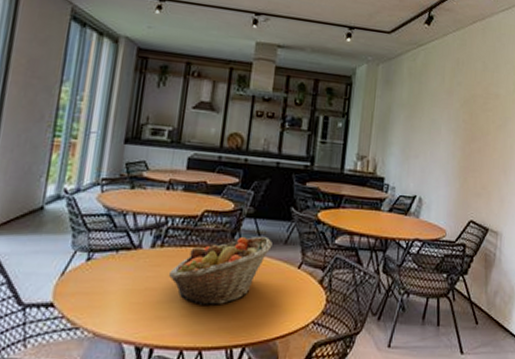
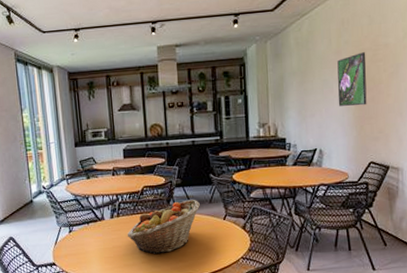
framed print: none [444,97,477,156] -> present [337,52,367,106]

